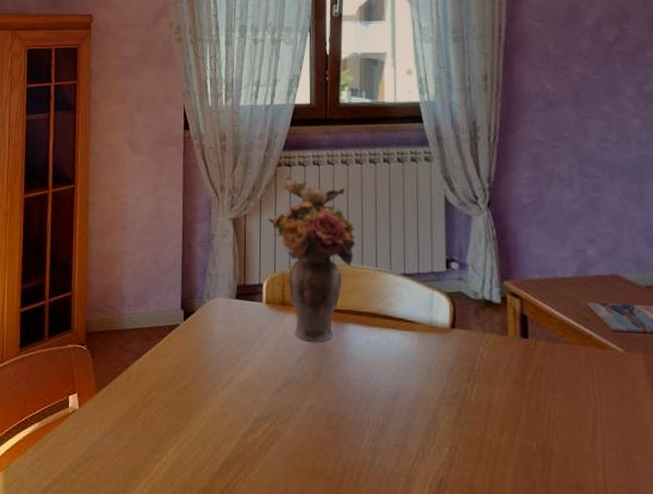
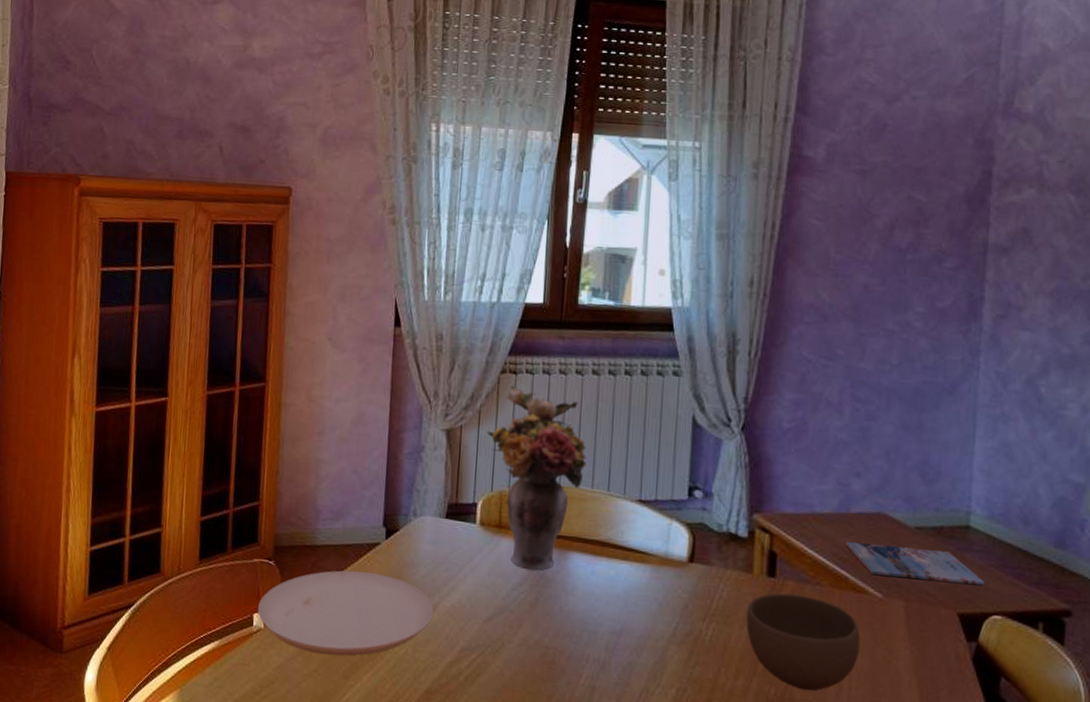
plate: none [73,351,228,432] -> present [258,570,433,656]
bowl: none [506,352,609,443] -> present [746,593,861,691]

